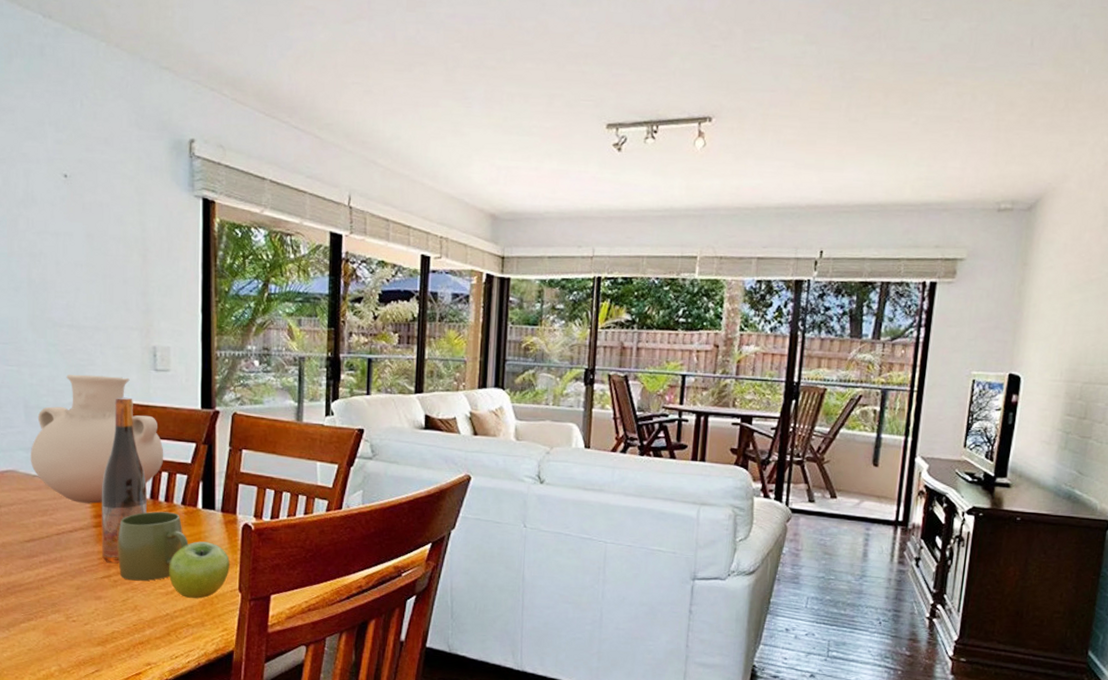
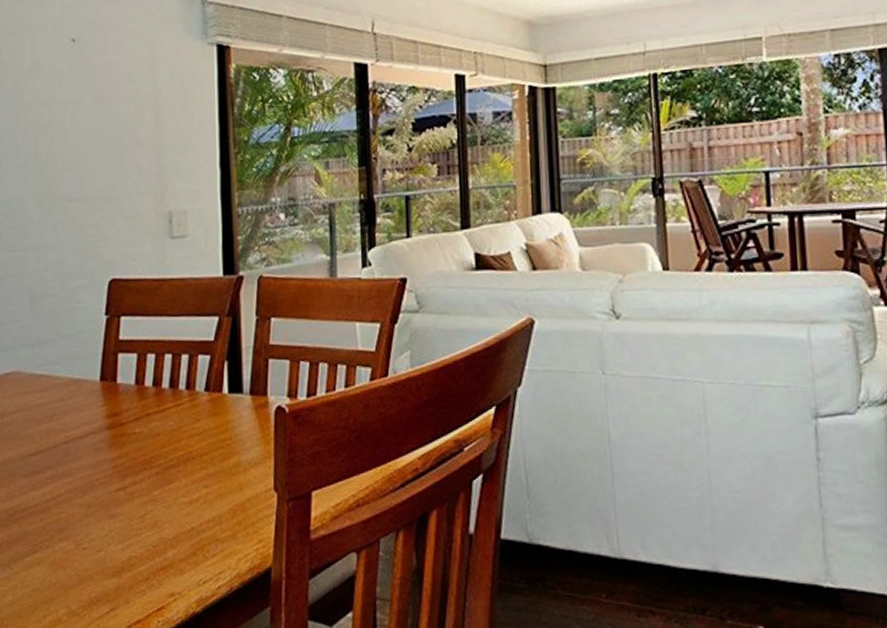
vase: present [30,374,164,504] -> none [35,249,184,402]
wine bottle: present [101,397,147,564] -> none [114,272,166,472]
mug: present [117,511,189,581] -> none [133,401,214,490]
fruit: present [168,541,230,599] -> none [192,433,262,505]

